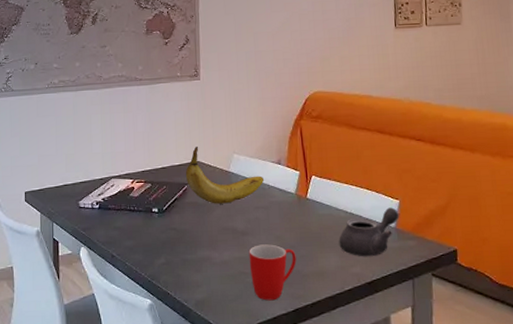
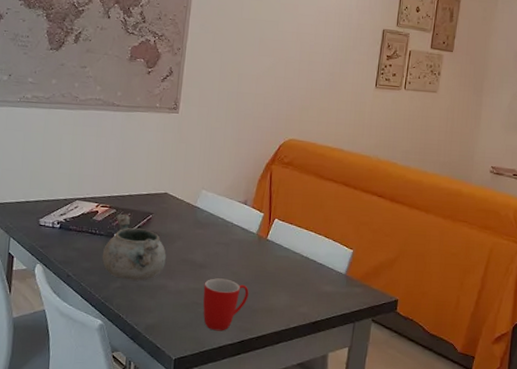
decorative bowl: none [143,187,207,255] -> present [102,213,166,281]
banana: present [185,147,265,204] -> none [151,178,229,237]
teapot: present [339,207,399,257] -> none [291,255,351,300]

